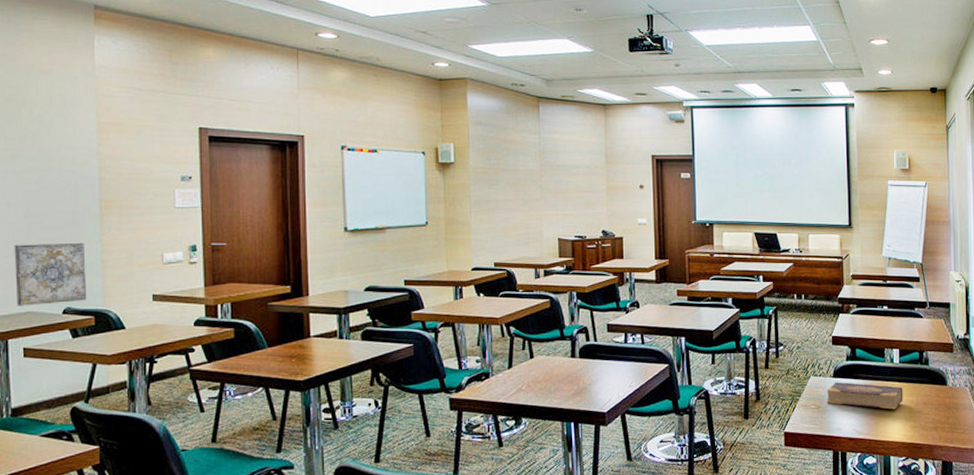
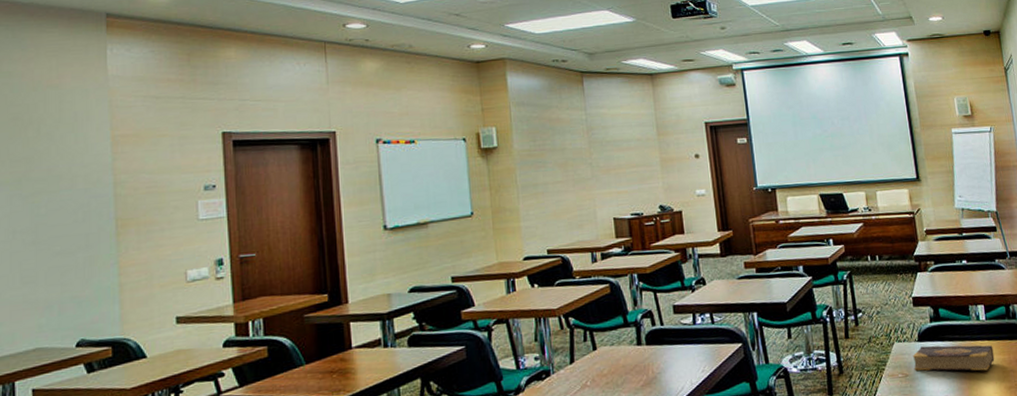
wall art: present [14,242,87,306] -> none [21,266,103,343]

